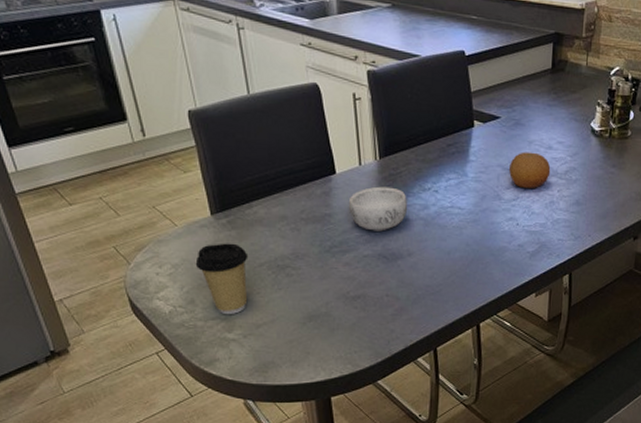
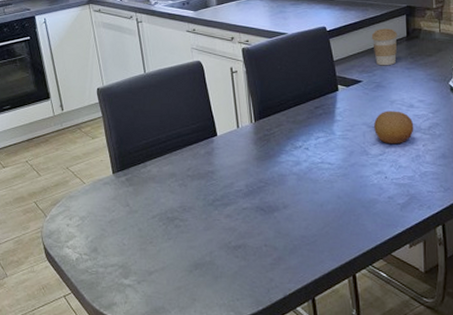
coffee cup: present [195,243,249,315] -> none [99,198,143,263]
decorative bowl: present [349,186,407,231] -> none [229,146,281,186]
coffee cup: none [514,57,542,101] -> present [371,28,398,66]

